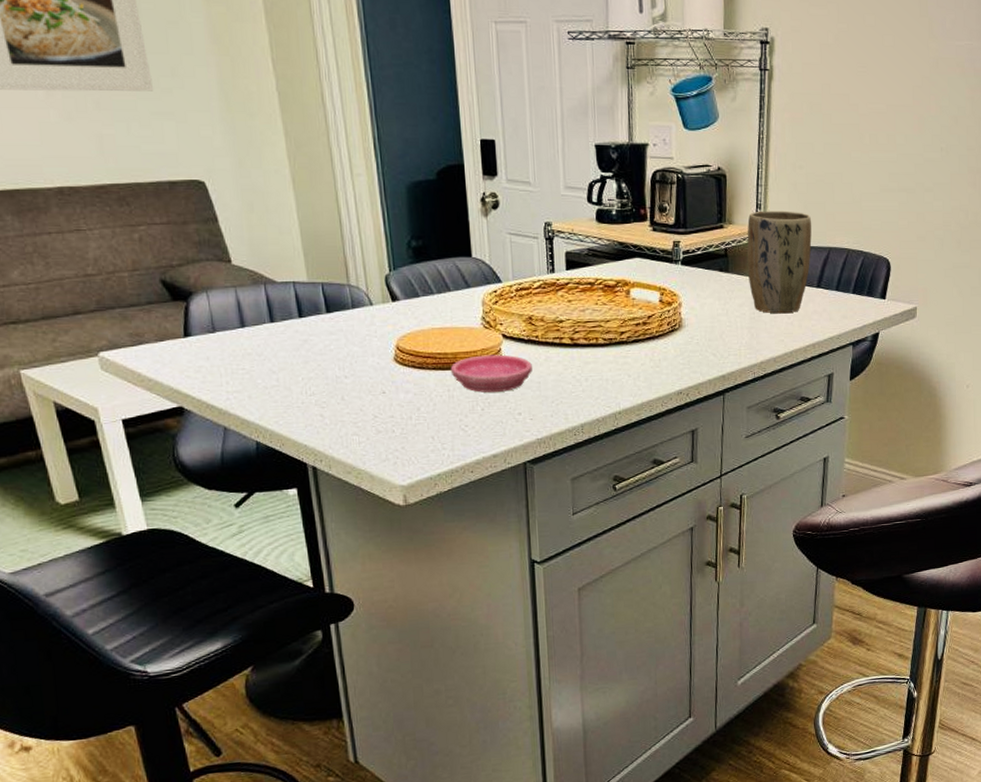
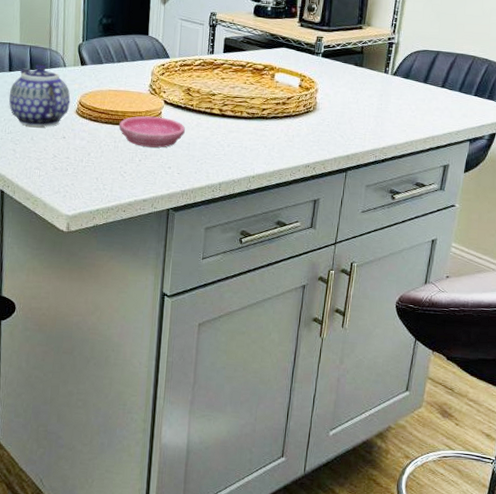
teapot: none [303,303,385,384] -> present [8,63,71,127]
plant pot: present [746,211,812,314] -> none [379,17,442,108]

